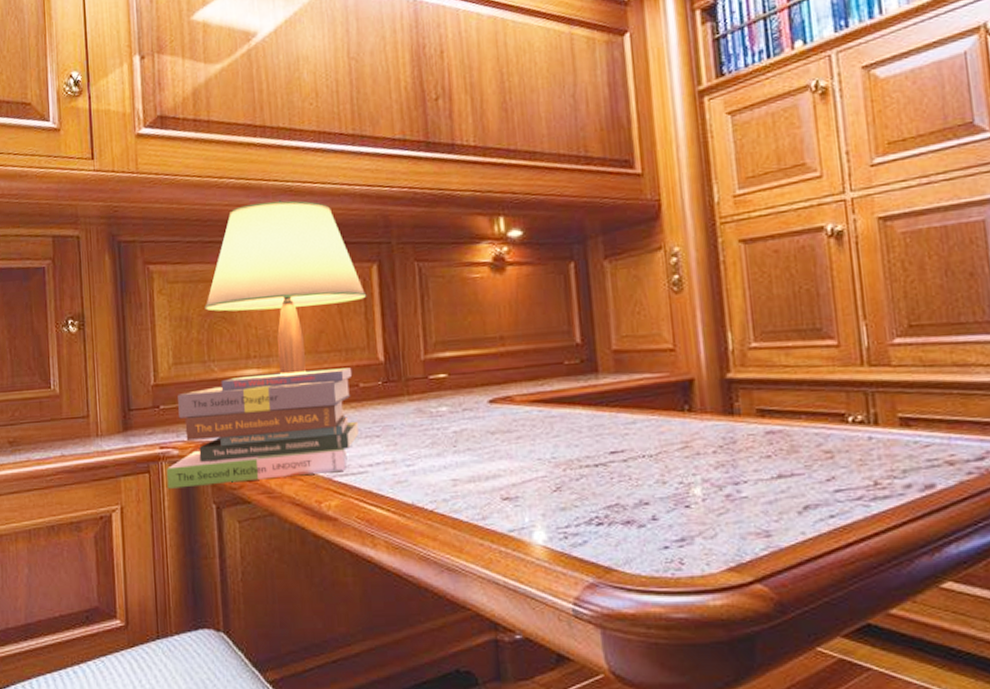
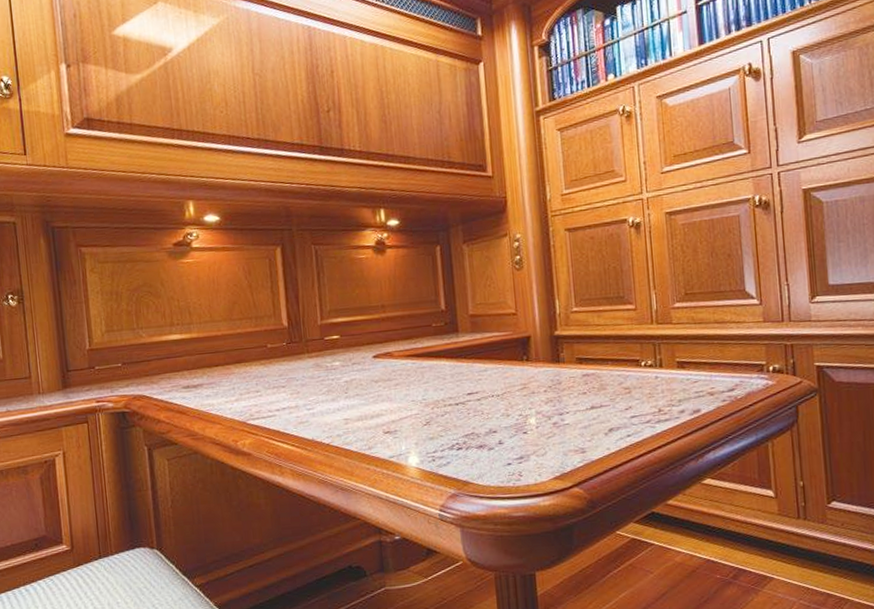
books: present [166,367,359,489] -> none [102,332,268,436]
table lamp: present [204,199,367,374] -> none [132,192,273,338]

